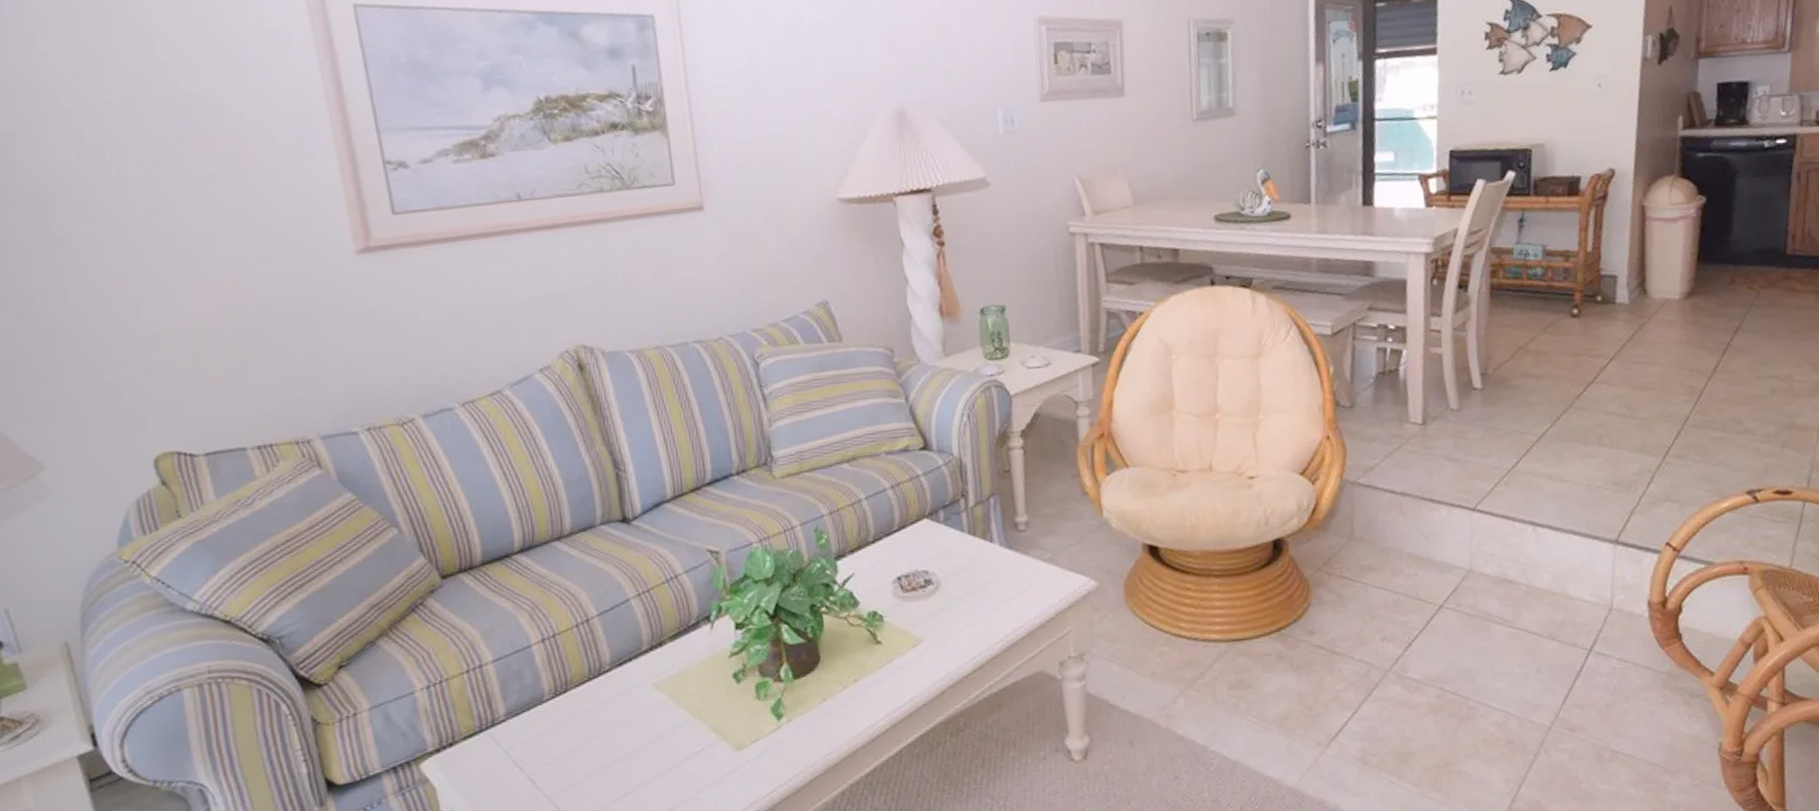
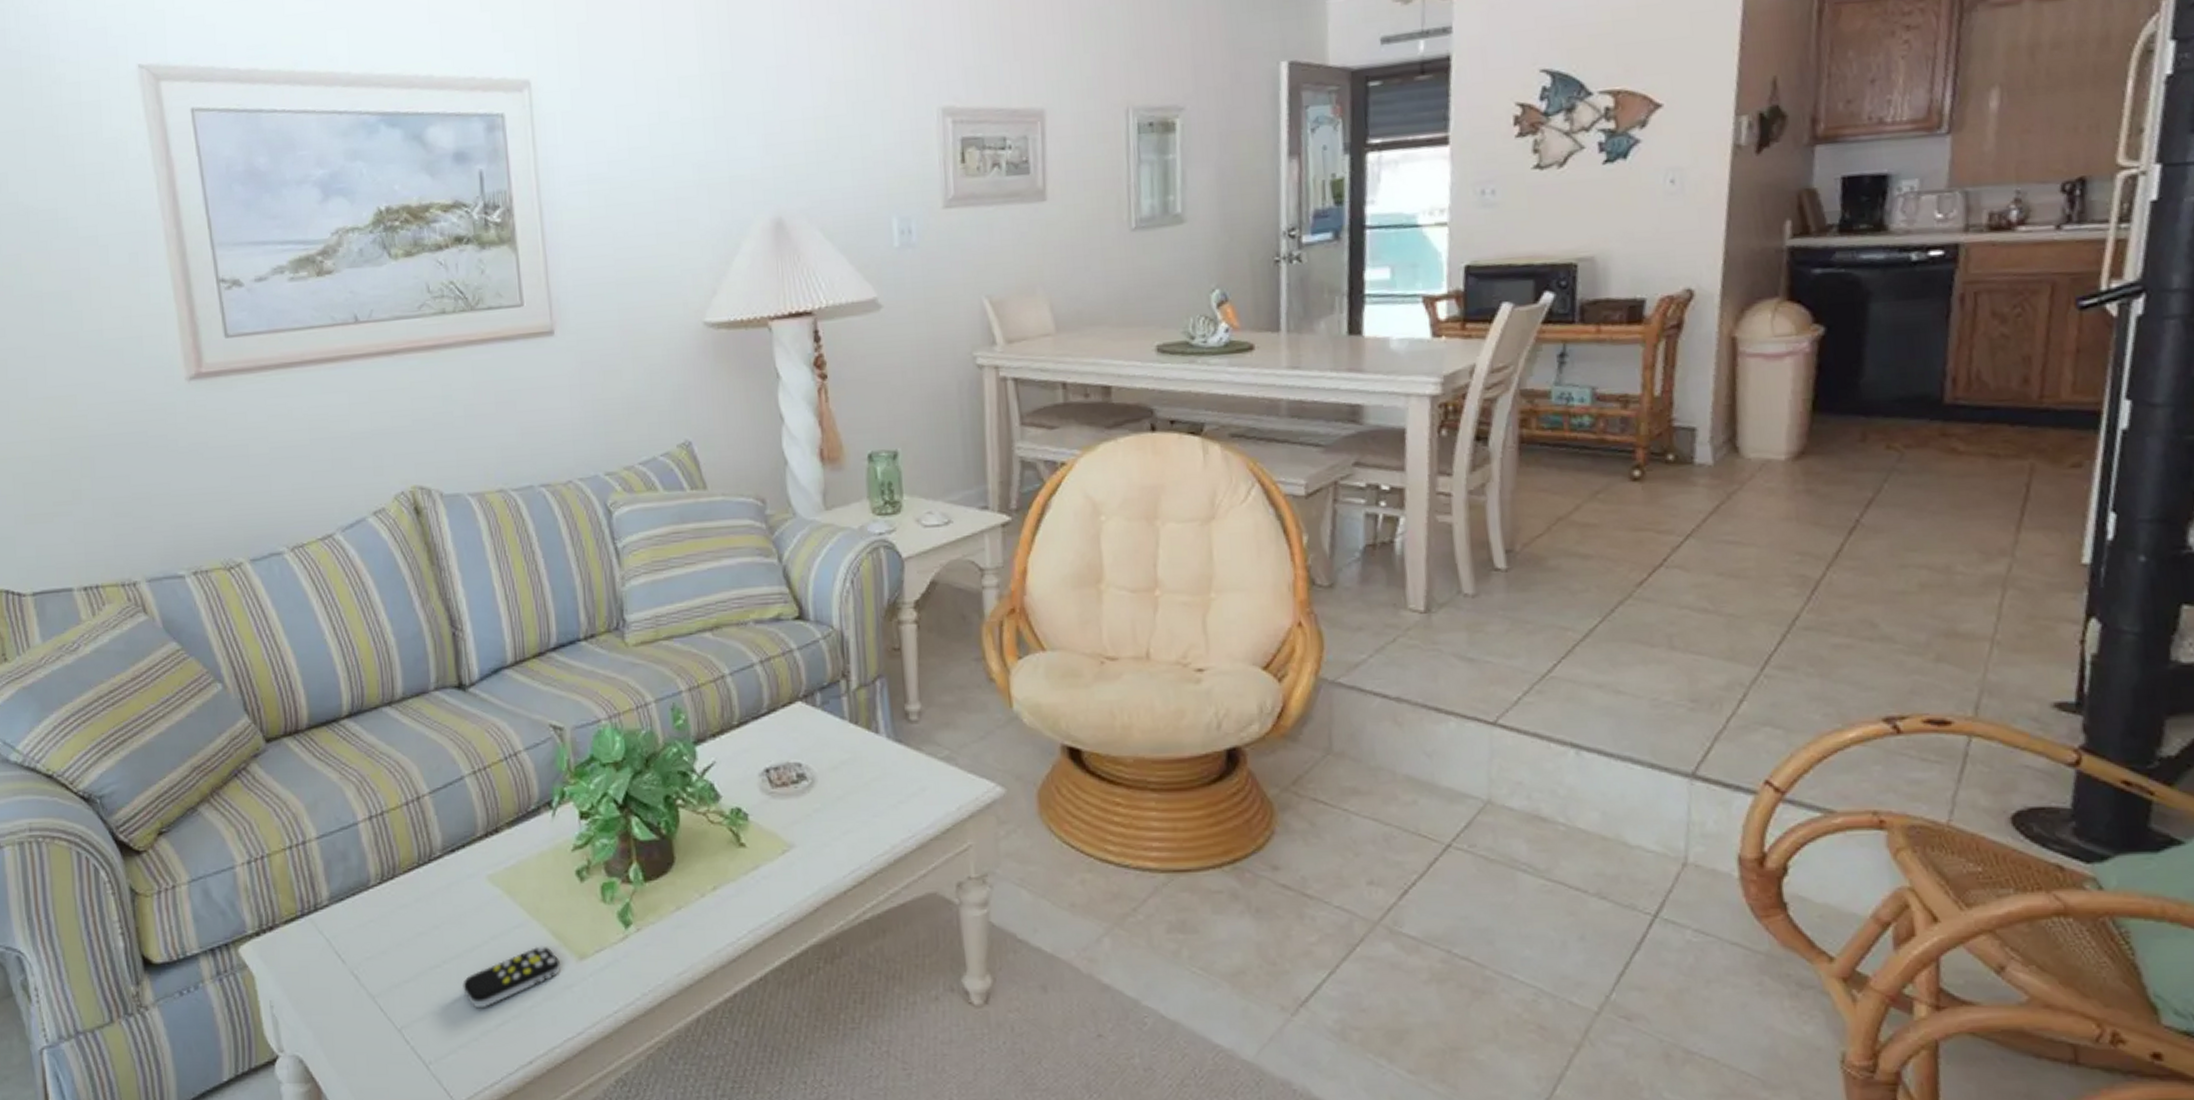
remote control: none [632,741,721,800] -> present [463,946,560,1009]

